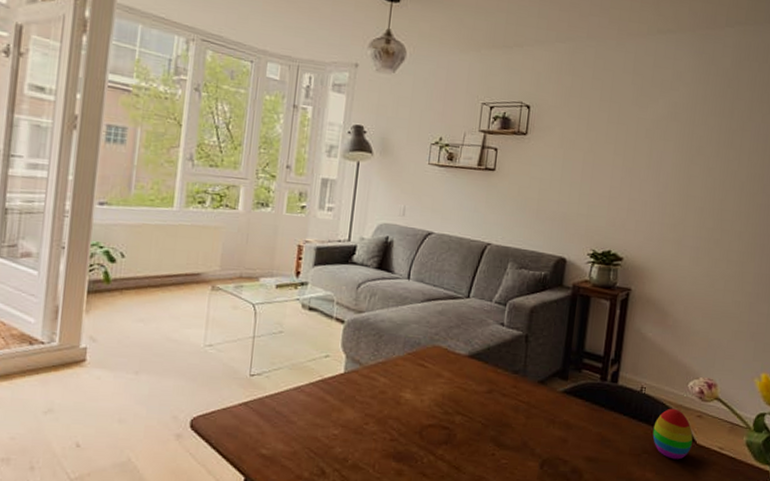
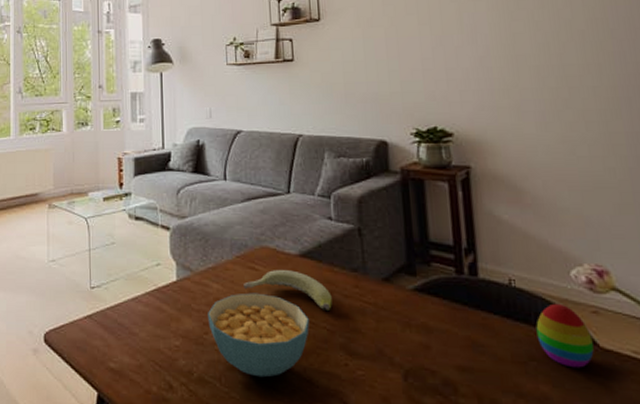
cereal bowl: none [370,388,467,465] -> present [208,292,309,378]
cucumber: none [410,368,491,407] -> present [244,270,332,310]

